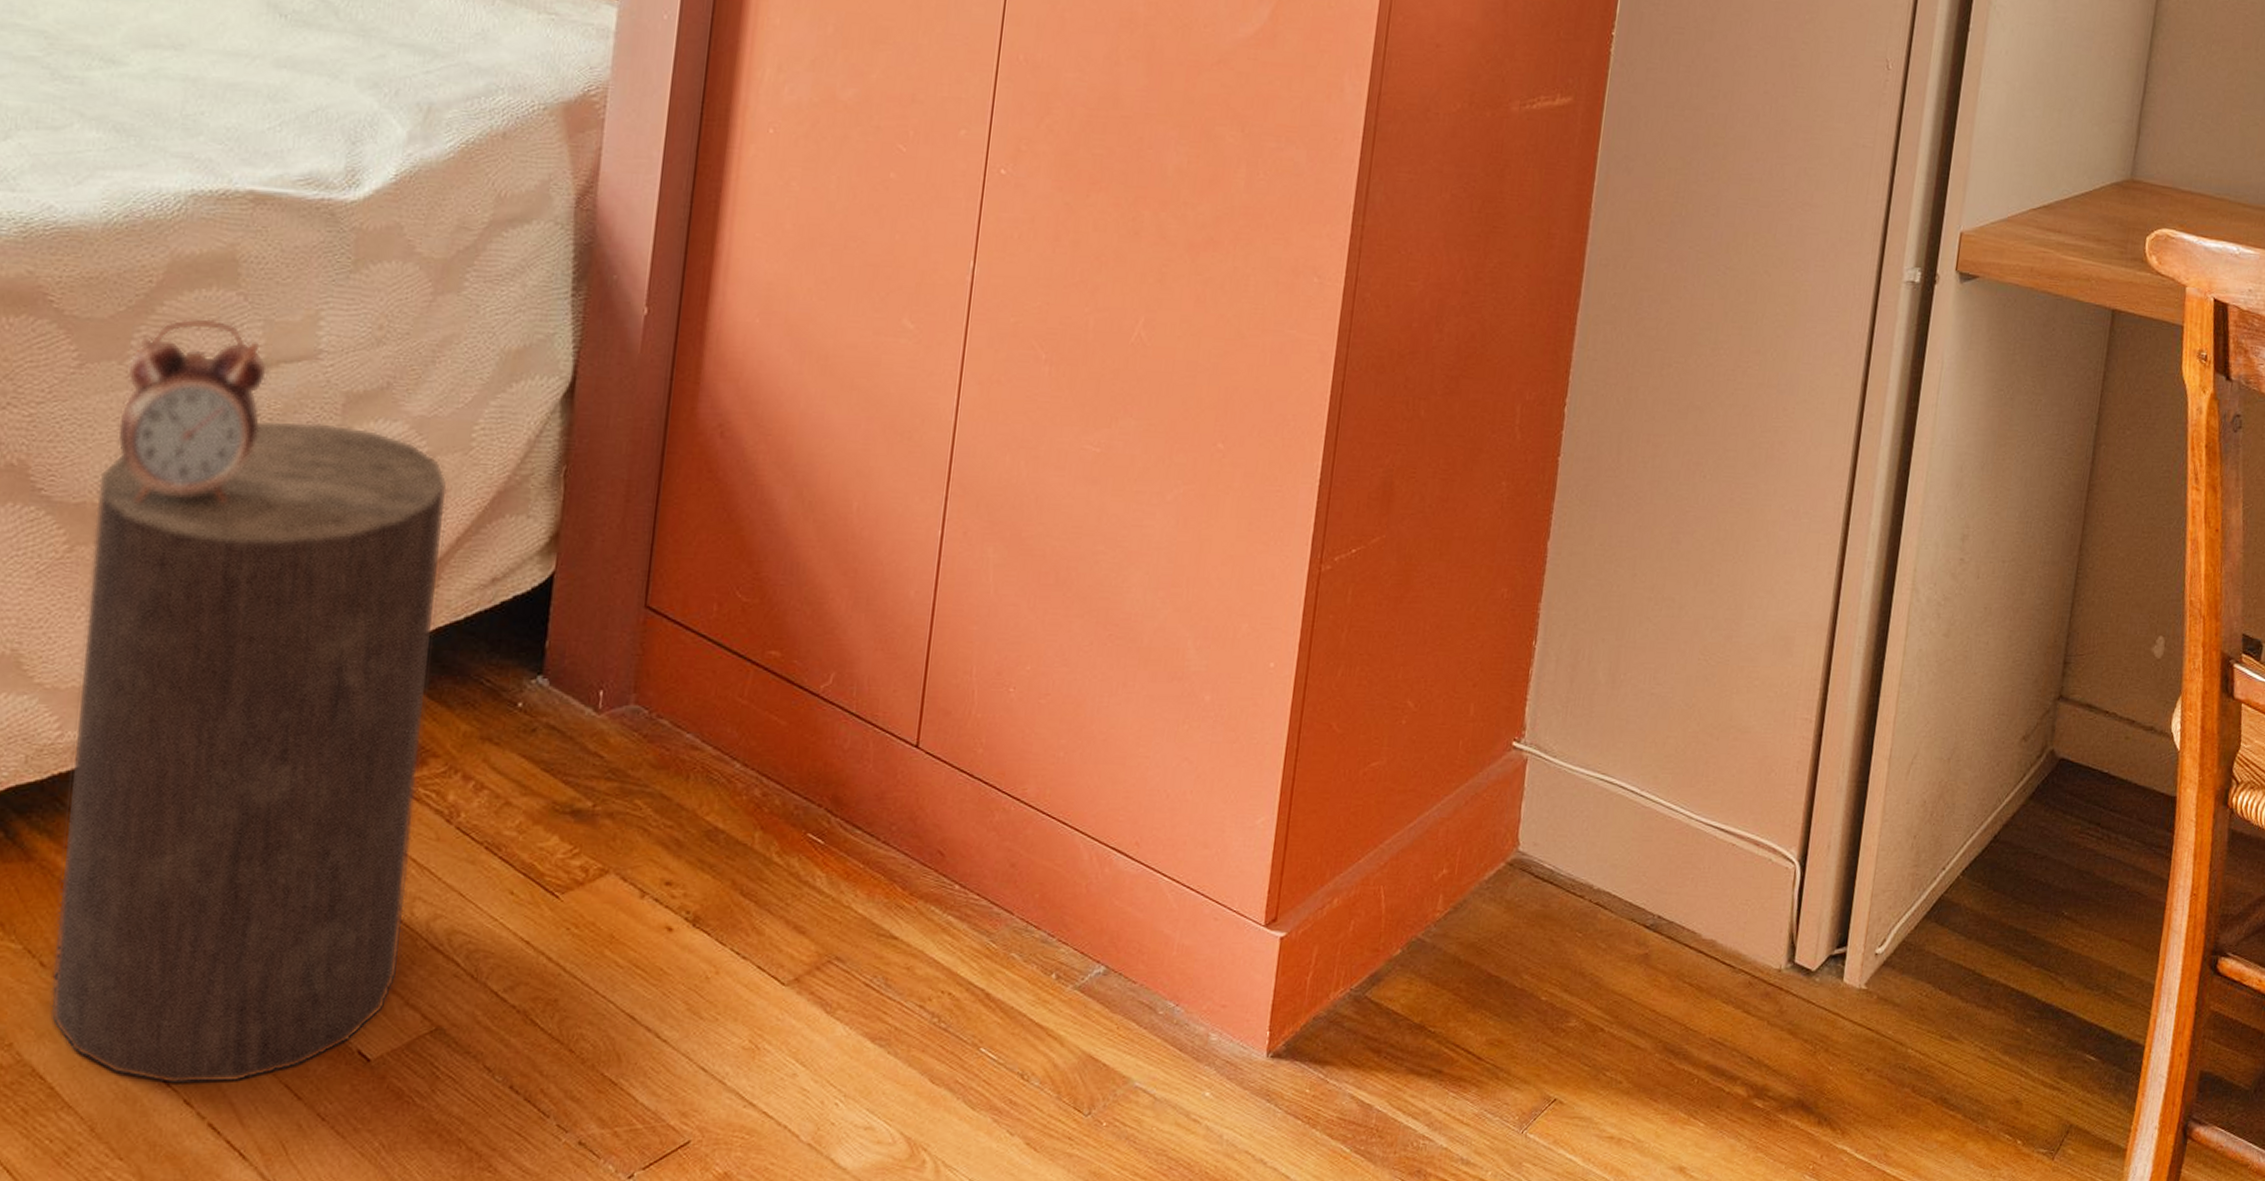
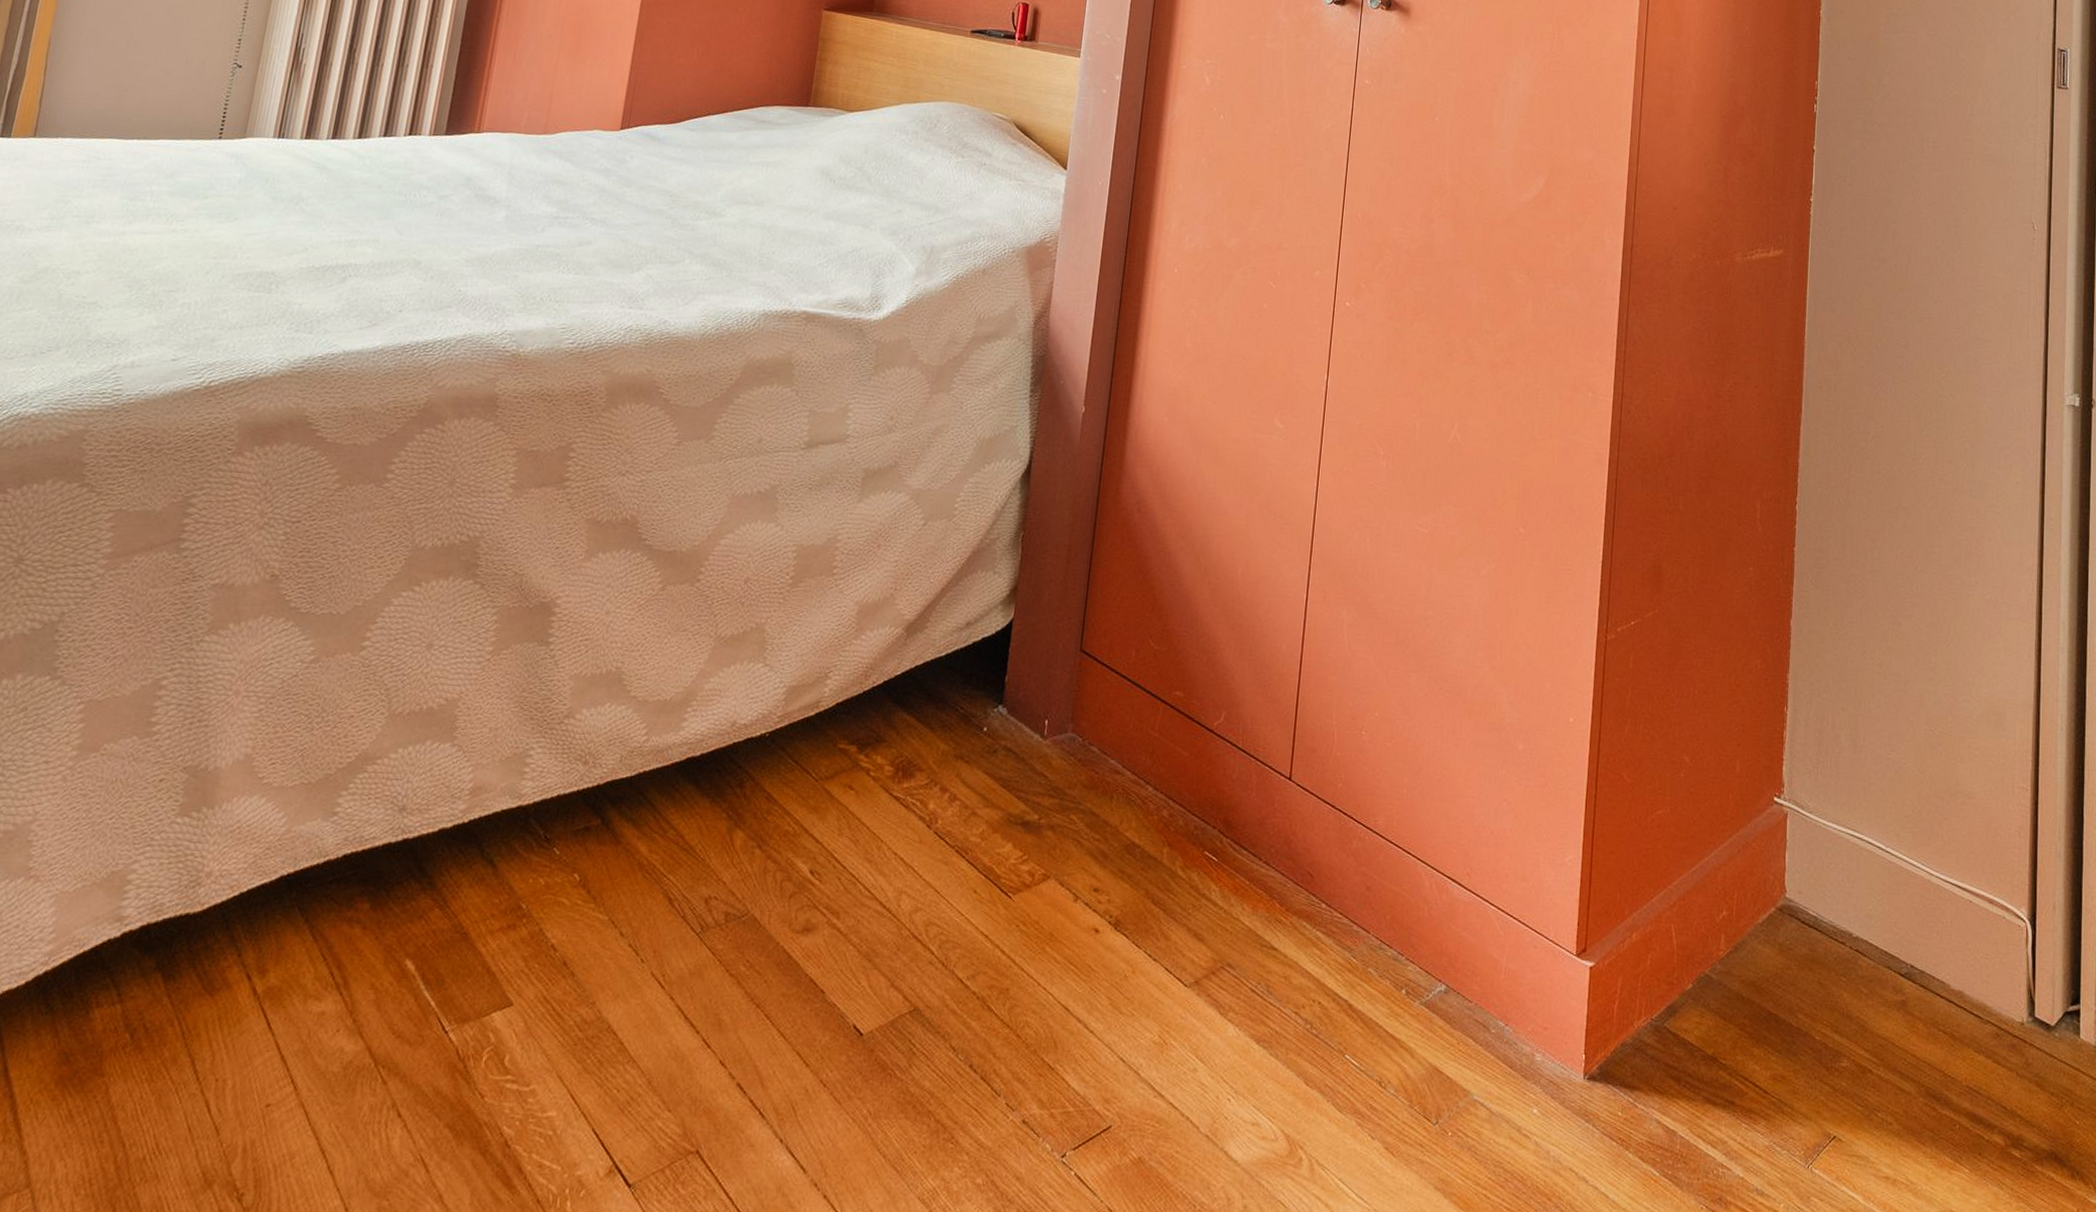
stool: present [49,419,448,1086] -> none [624,489,936,1048]
alarm clock: present [116,318,269,504] -> none [701,408,811,555]

